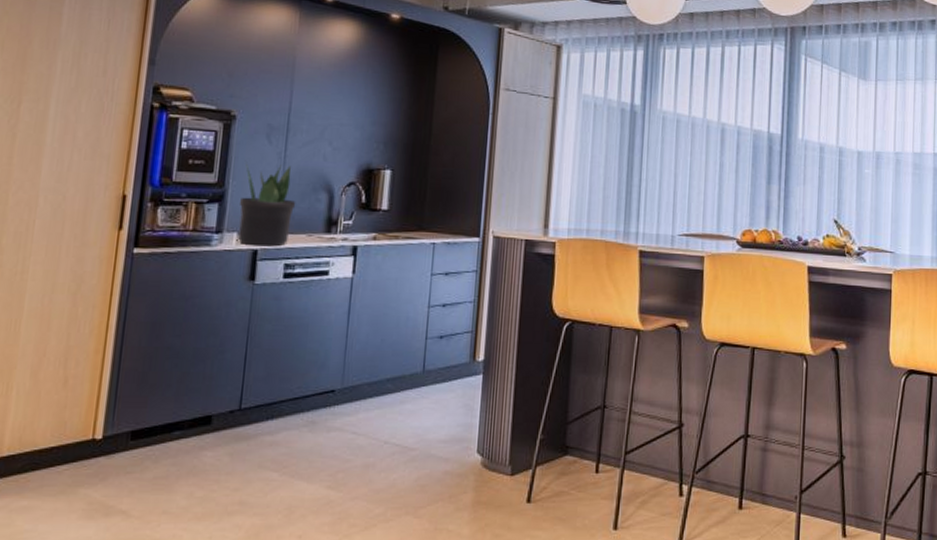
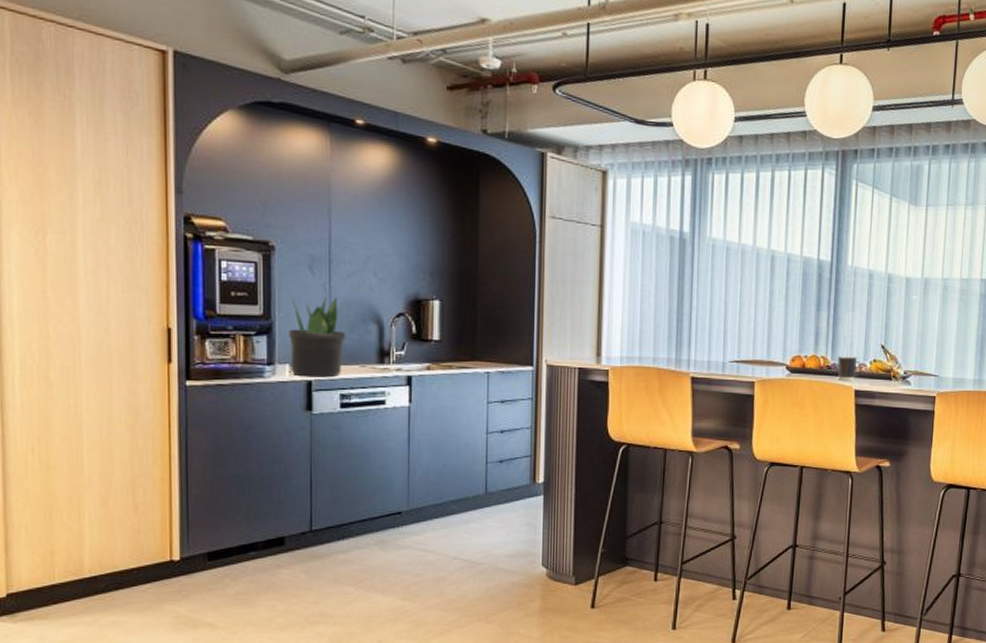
mug: none [789,230,815,256] -> present [837,356,862,380]

